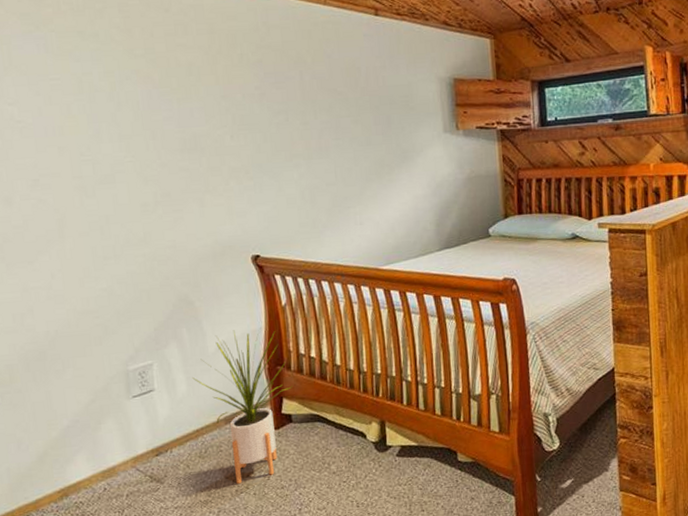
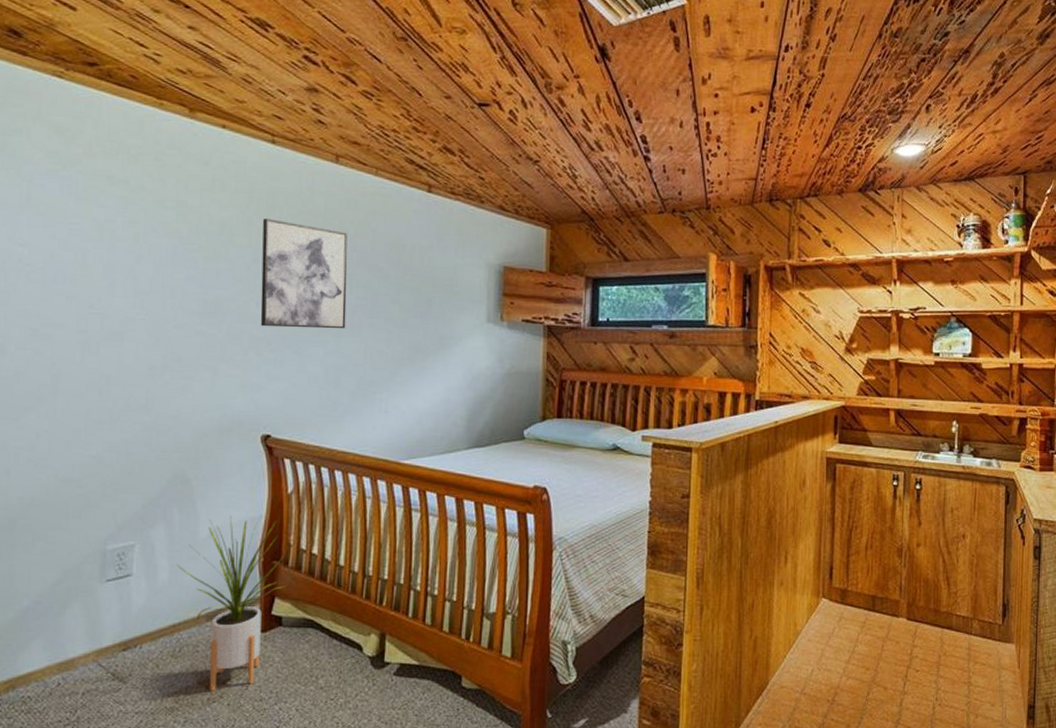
wall art: none [226,56,315,157] -> present [260,219,347,329]

